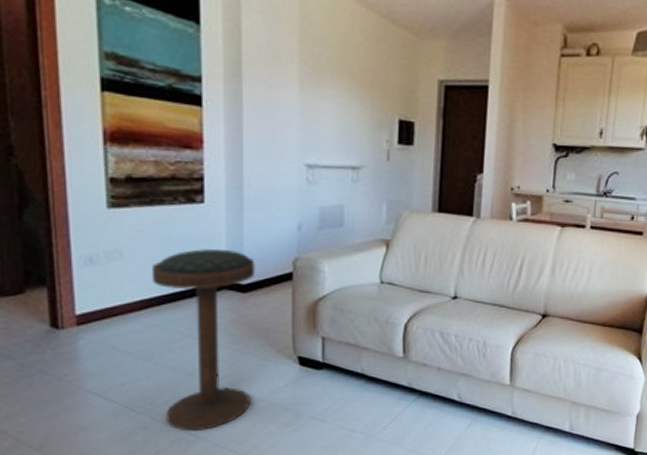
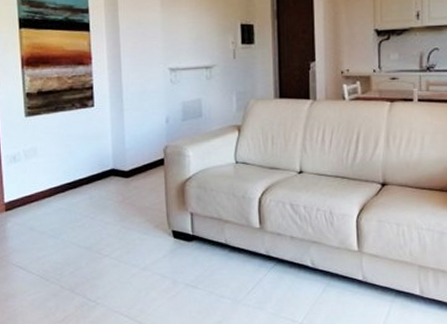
bar stool: present [151,249,256,431] -> none [57,143,136,298]

